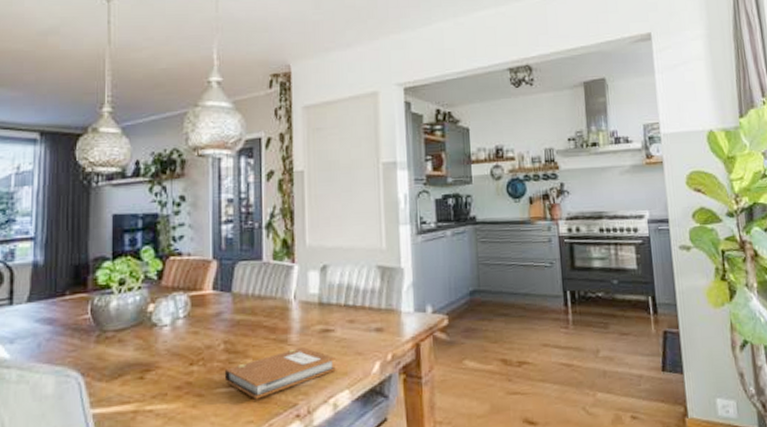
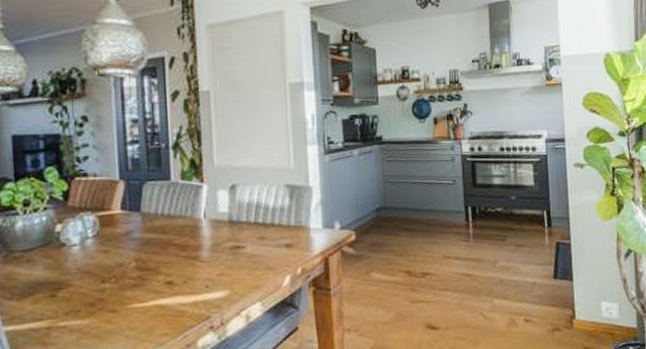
notebook: present [224,346,337,400] -> none [136,262,249,314]

